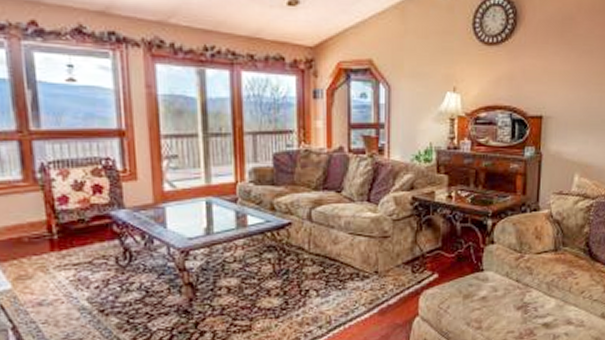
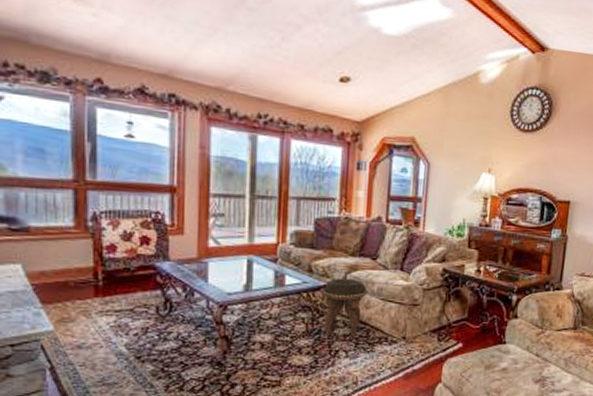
footstool: none [287,213,334,276] -> present [322,278,368,337]

